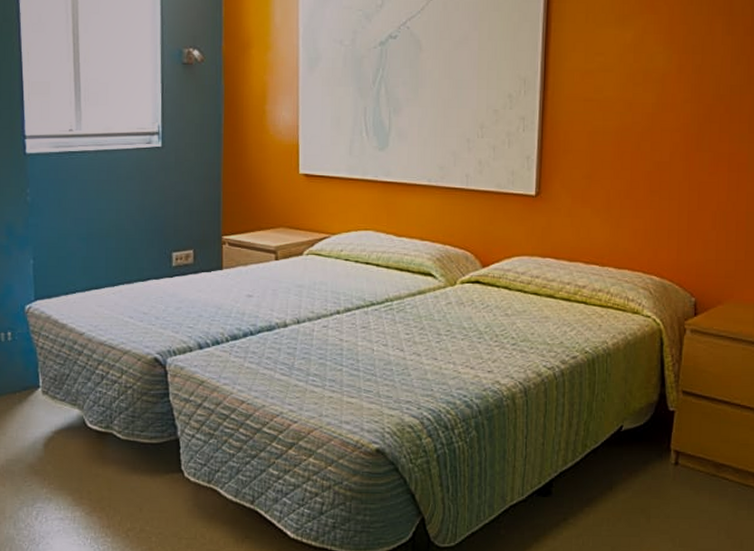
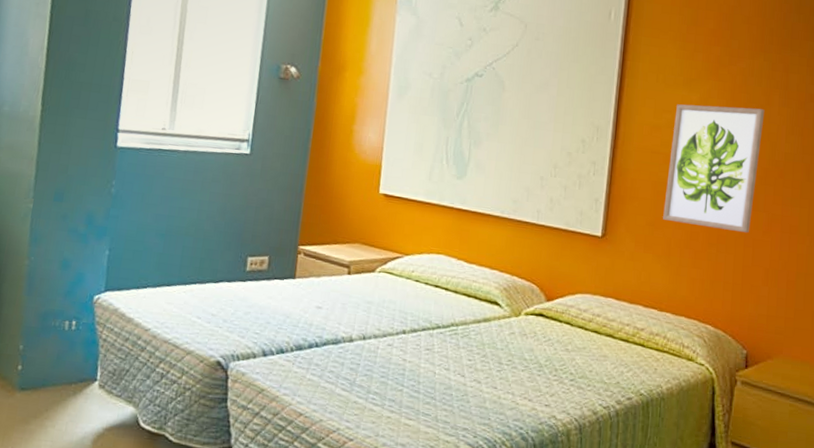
wall art: none [600,40,707,176] -> present [663,104,765,233]

